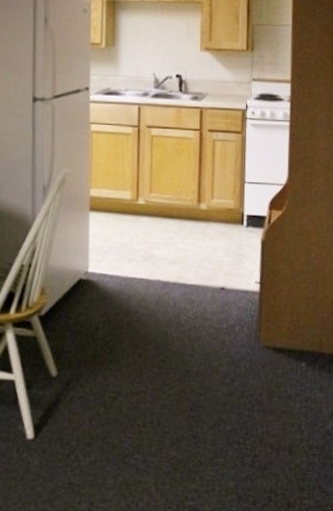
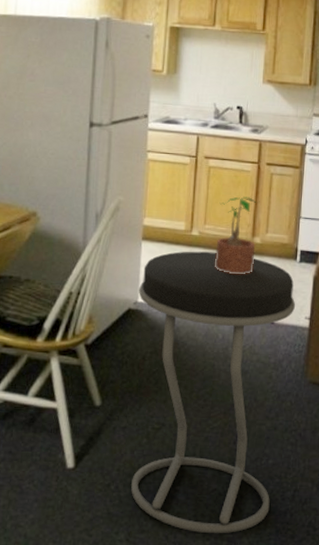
stool: none [89,220,245,502] -> present [131,251,296,534]
potted plant: none [162,164,204,241] -> present [215,197,260,274]

